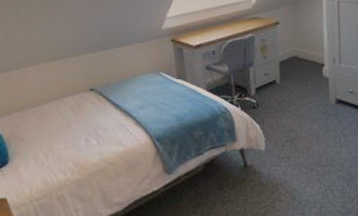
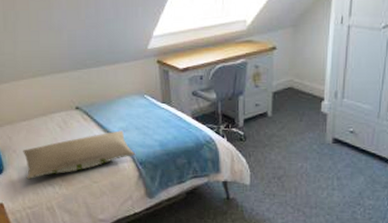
pillow: none [31,108,153,169] -> present [23,130,136,180]

